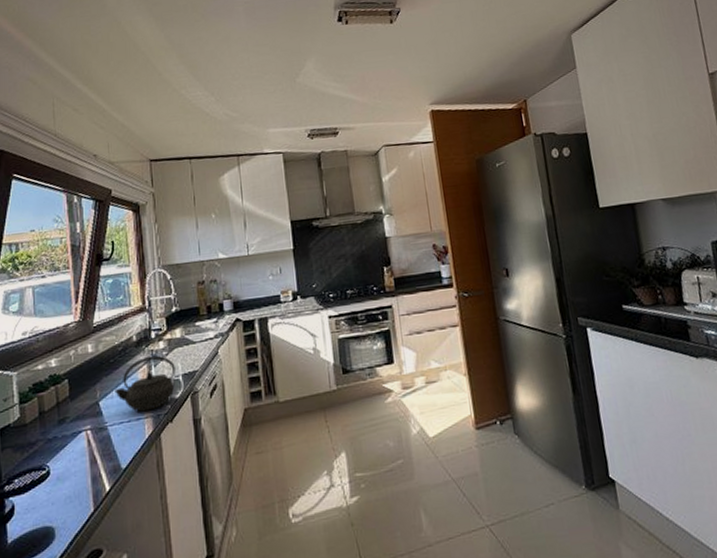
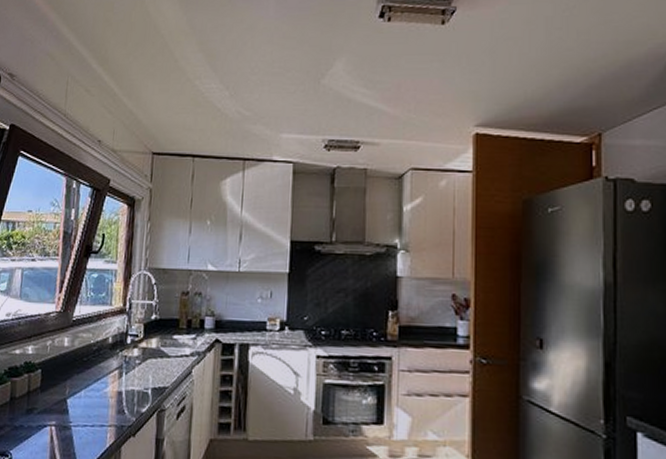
kettle: present [115,355,176,412] -> none [83,361,146,420]

